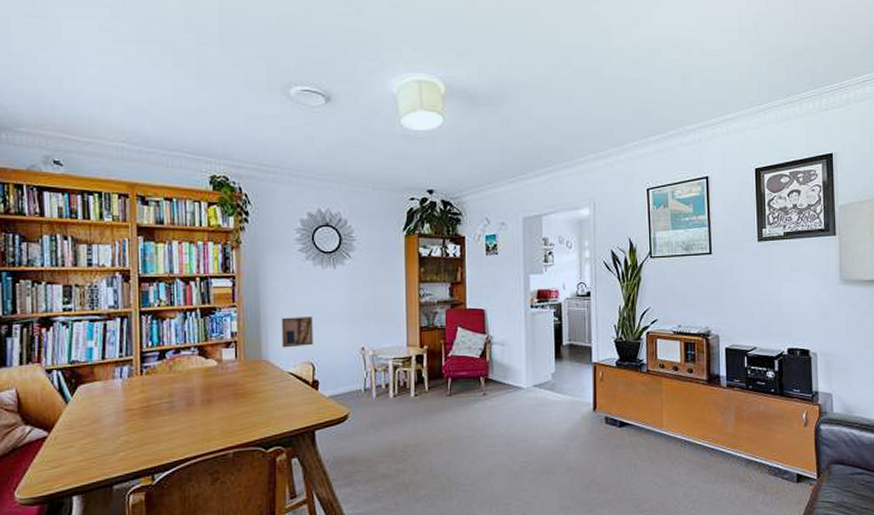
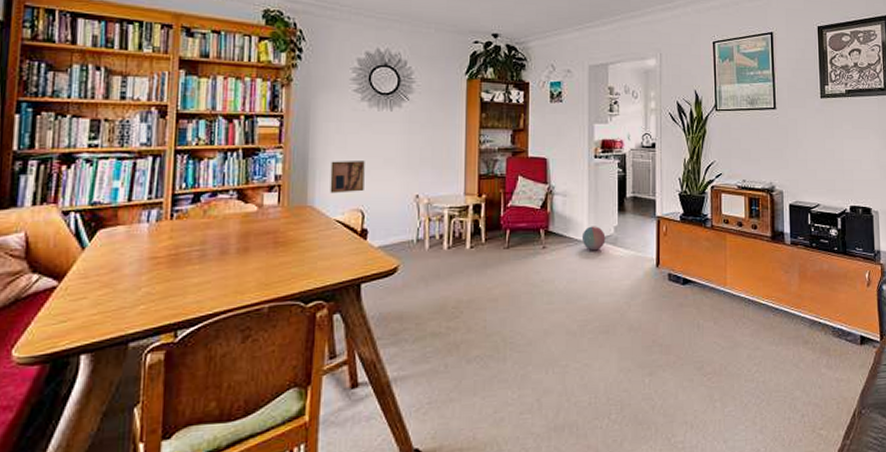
ball: none [520,373,544,397] -> present [581,226,606,251]

